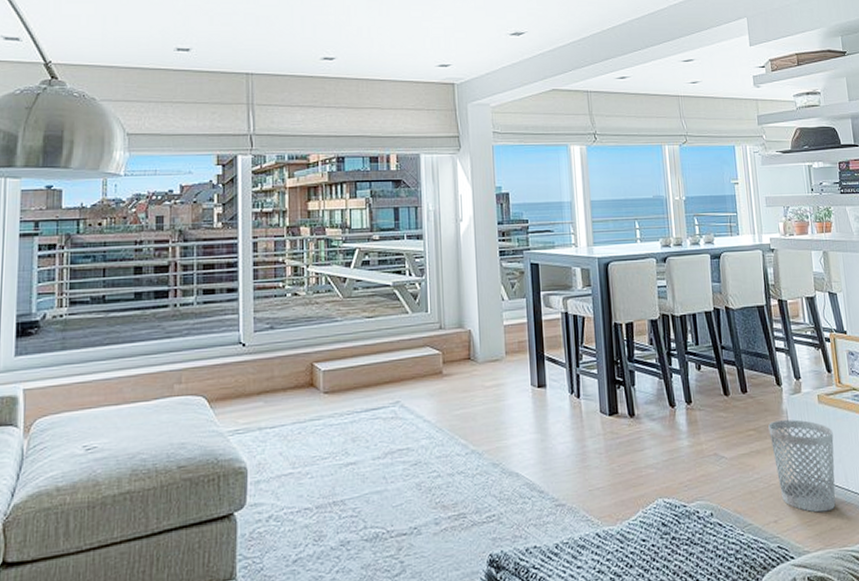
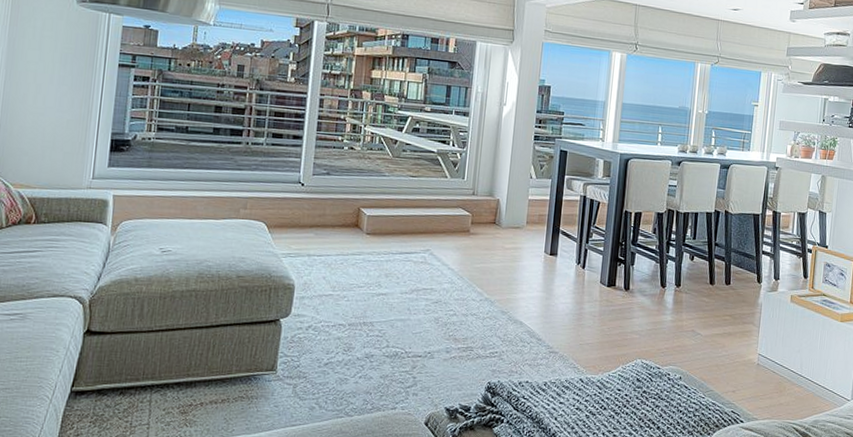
wastebasket: present [768,419,836,513] -> none [742,311,798,390]

